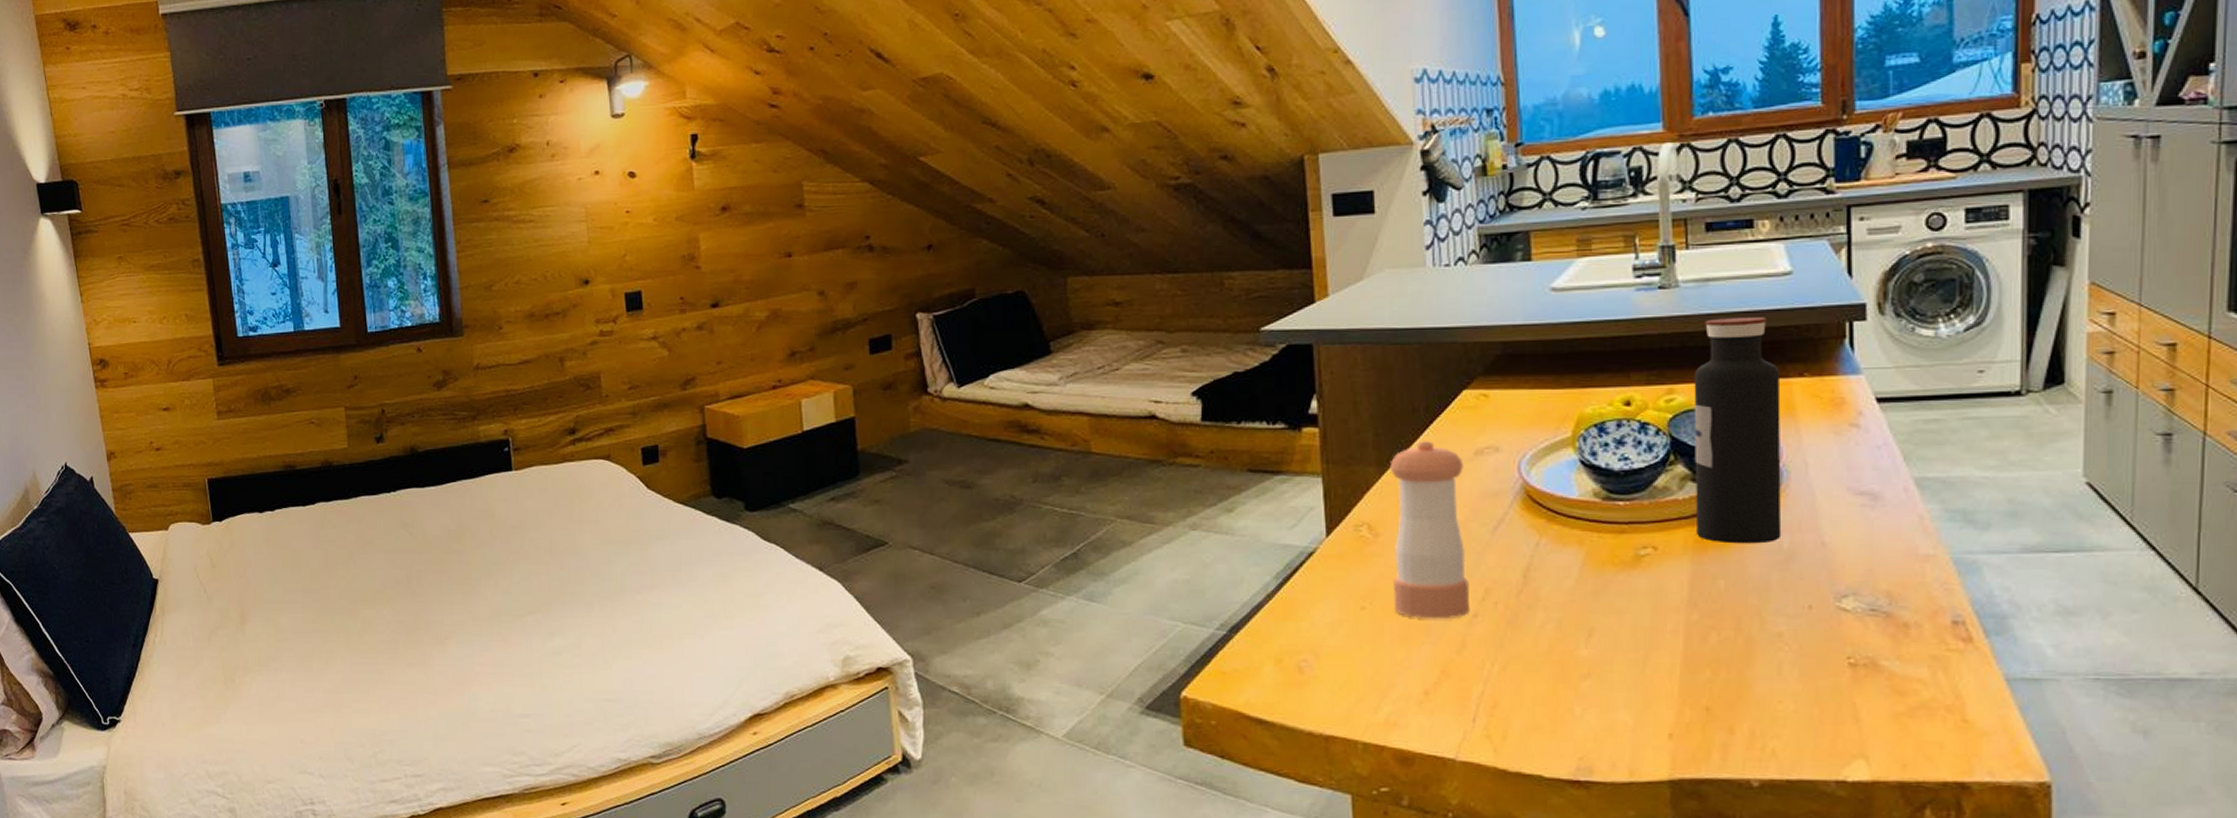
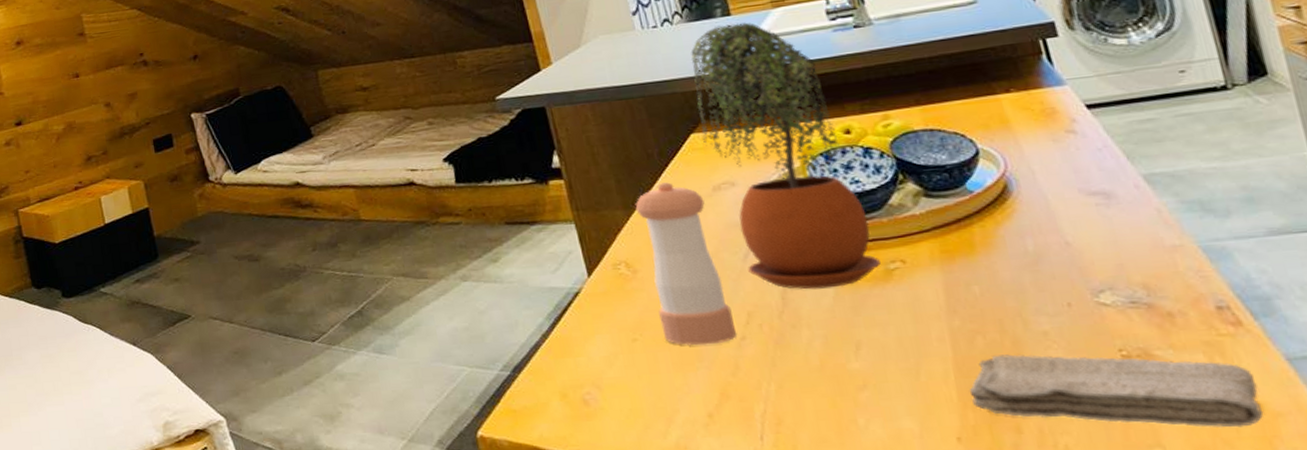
potted plant: none [1475,270,1631,570] -> present [691,22,881,290]
washcloth: none [1691,653,1971,744] -> present [969,354,1264,428]
water bottle: present [1693,317,1782,544] -> none [904,43,1025,251]

